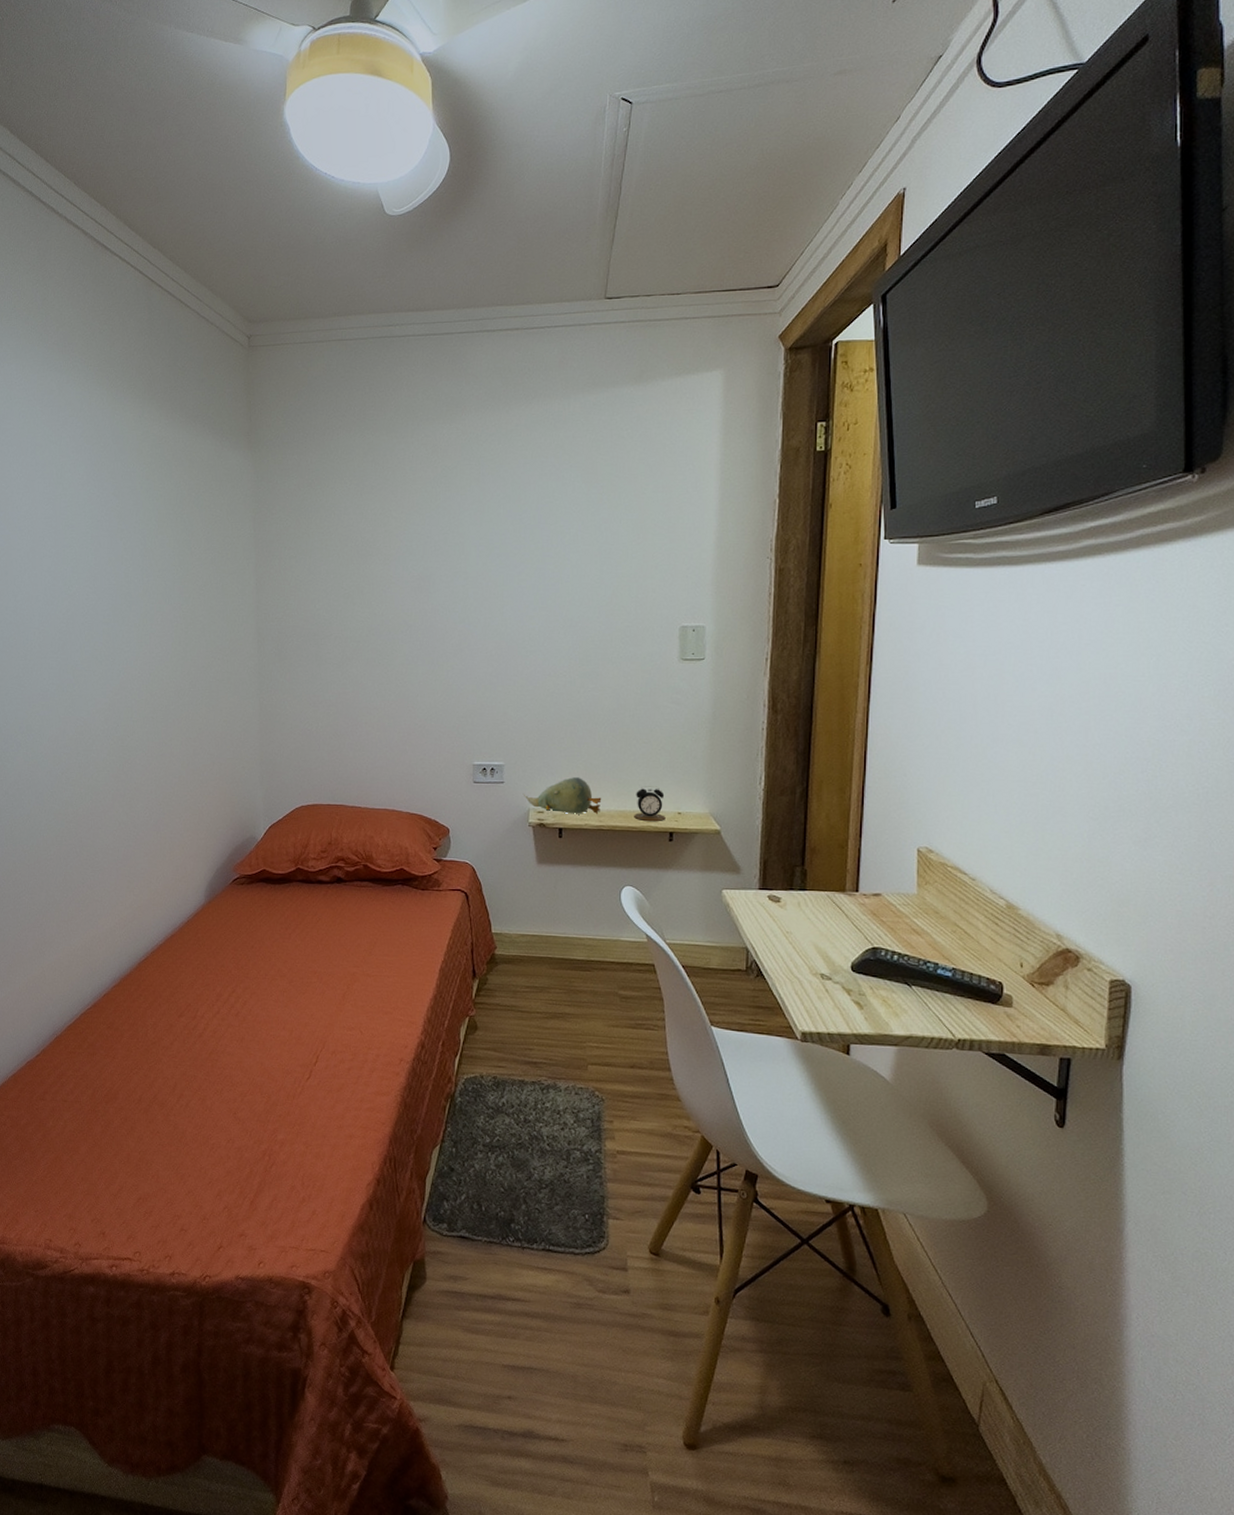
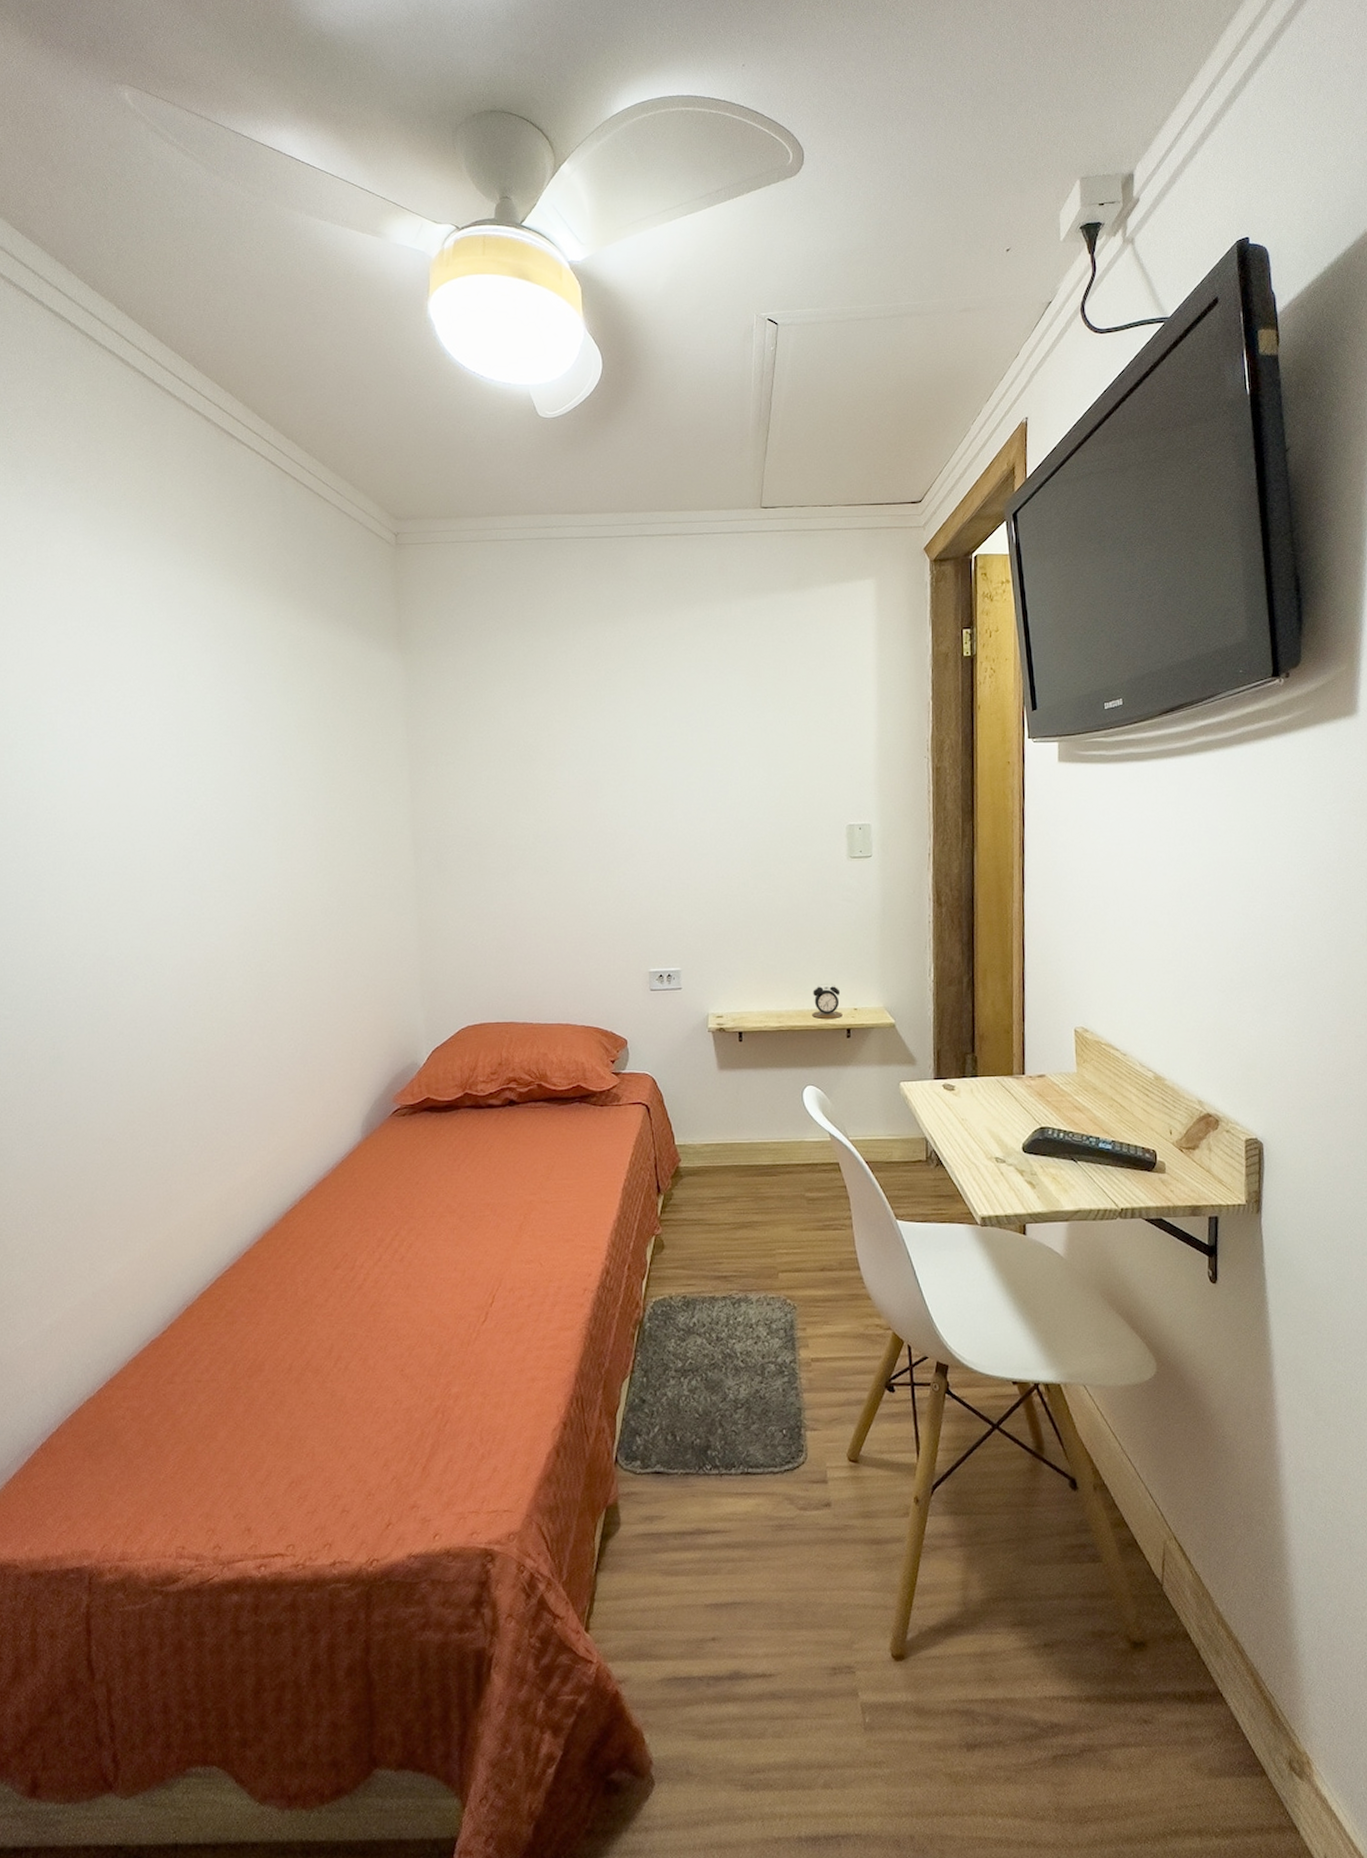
plush toy: present [522,777,602,815] -> none [701,979,780,1017]

